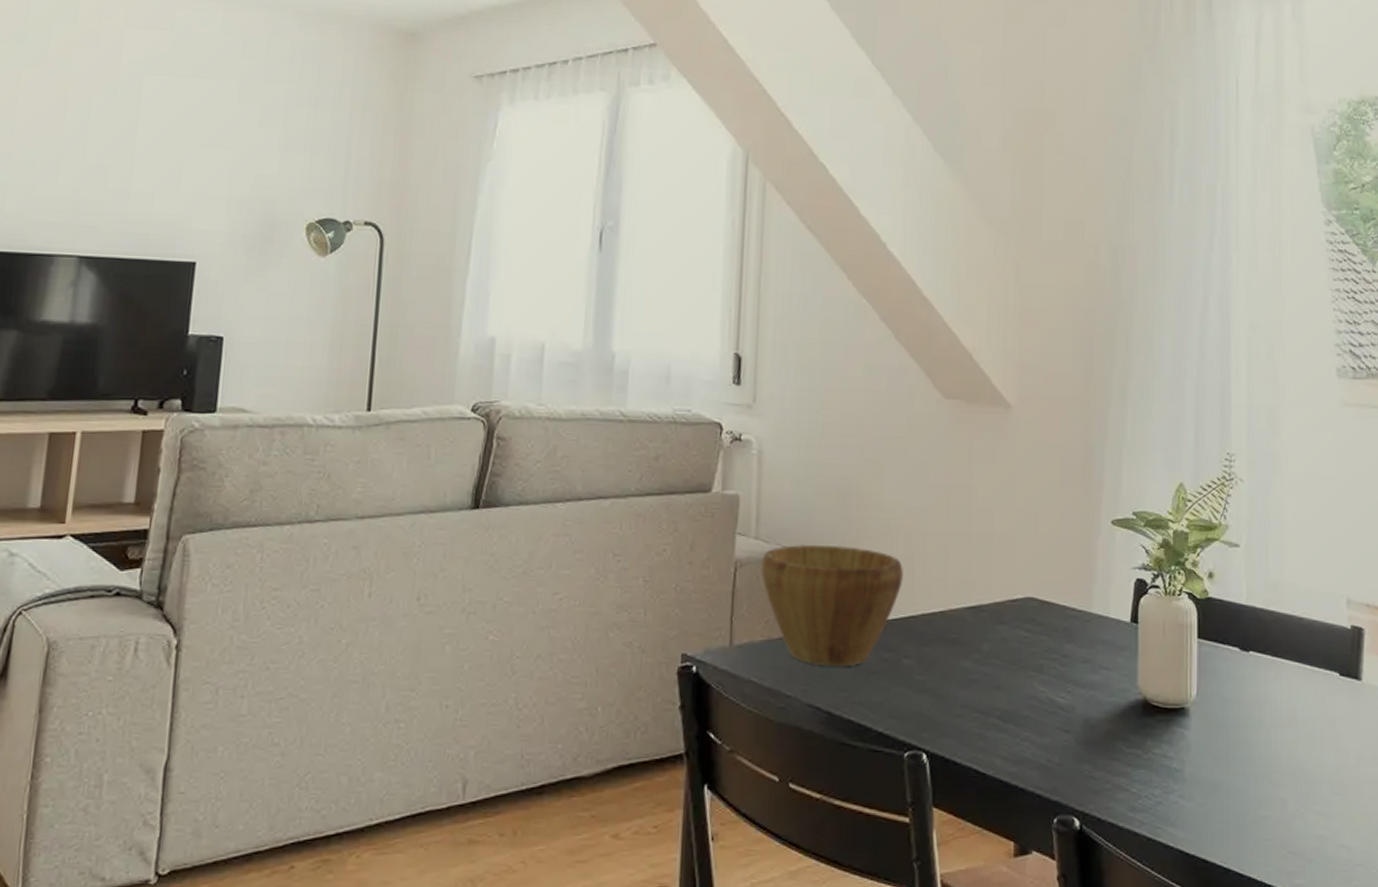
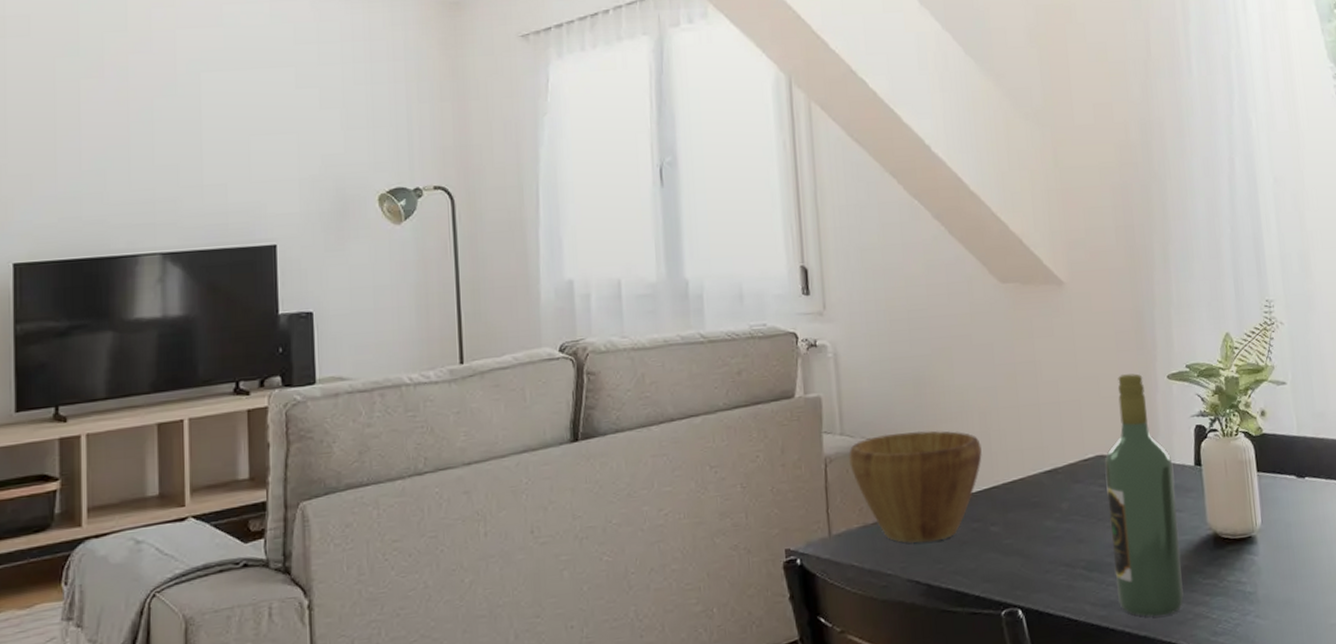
wine bottle: none [1031,513,1107,782] -> present [1105,373,1184,617]

